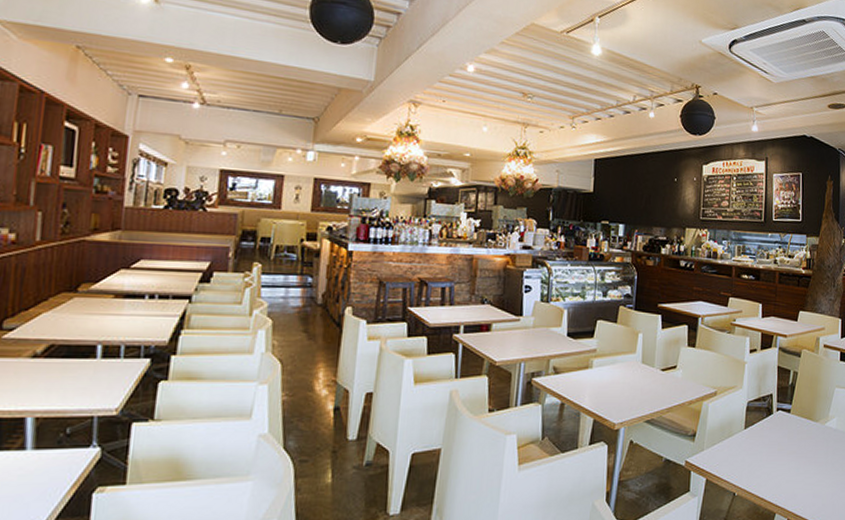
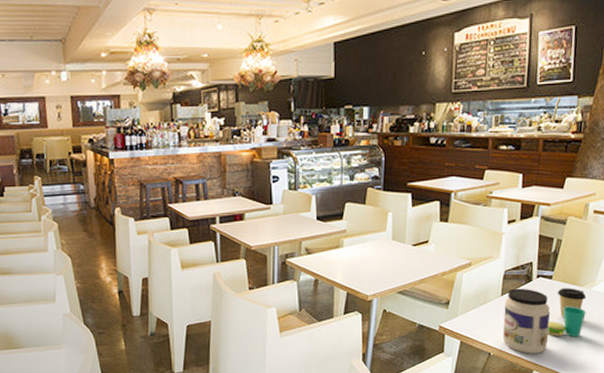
jar: none [746,421,790,495] -> present [502,288,550,354]
cup: none [787,442,822,476] -> present [547,306,587,337]
coffee cup: none [795,422,821,456] -> present [557,287,587,319]

